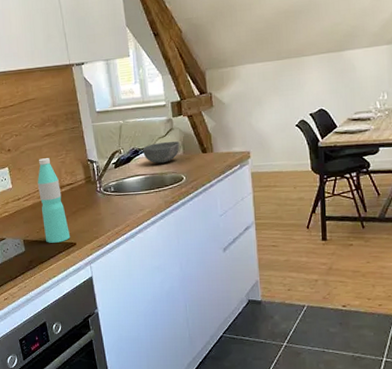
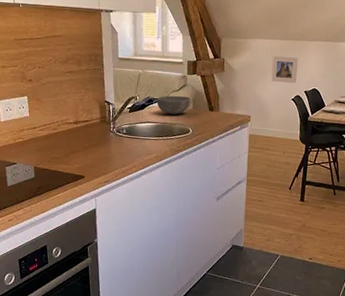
water bottle: present [37,158,71,243] -> none [54,93,80,174]
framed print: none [267,77,298,110] -> present [271,56,298,84]

